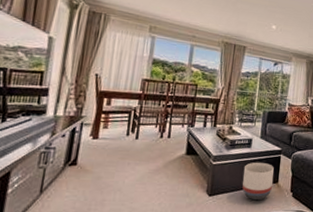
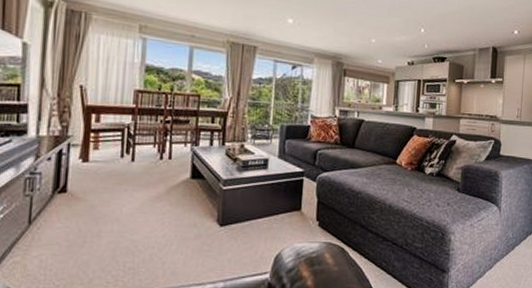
planter: present [242,162,274,201] -> none [258,186,296,231]

